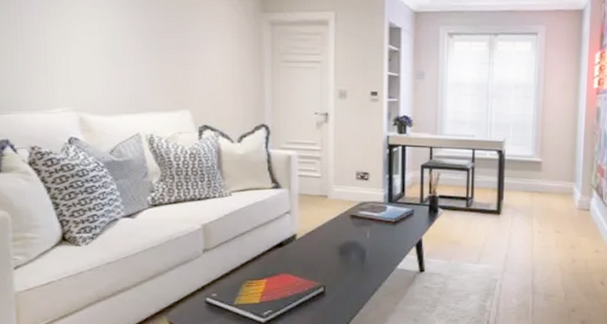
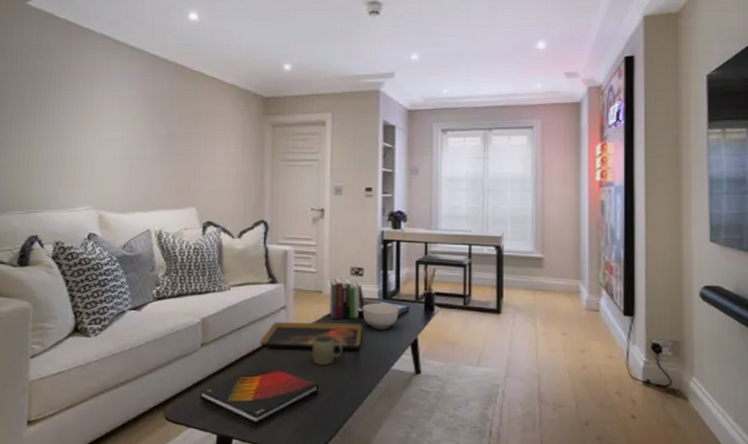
decorative tray: none [264,225,368,254] -> present [259,322,362,352]
mug: none [318,238,349,267] -> present [312,335,343,365]
books: none [335,182,371,224] -> present [329,277,365,321]
bowl: none [368,206,404,231] -> present [362,302,399,329]

